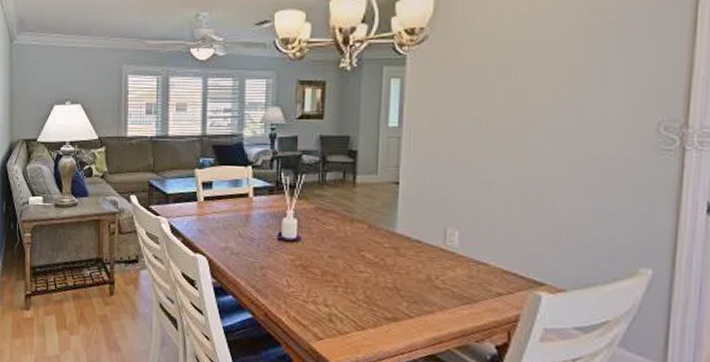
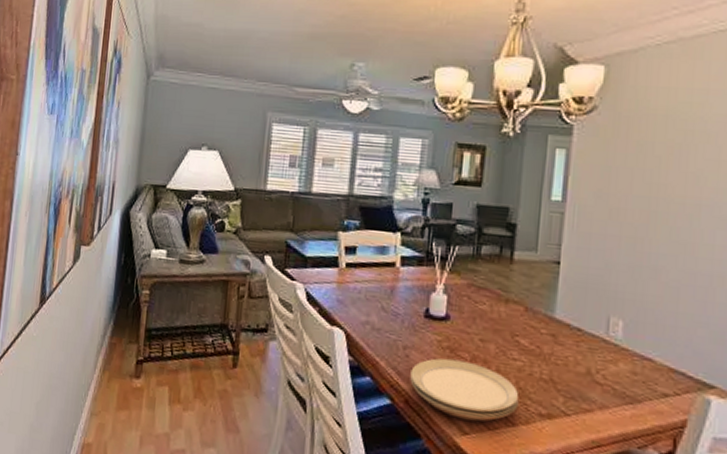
plate: none [268,275,367,328] -> present [410,358,519,422]

